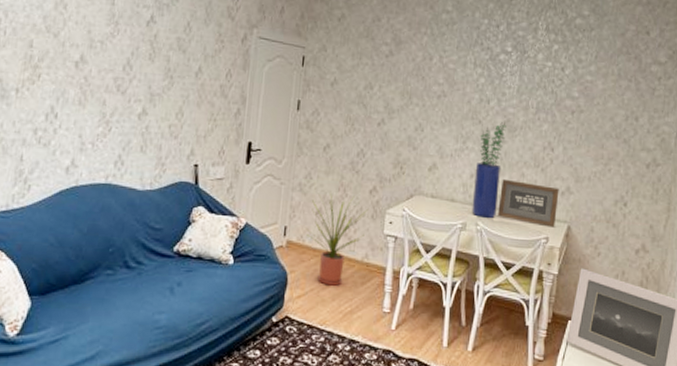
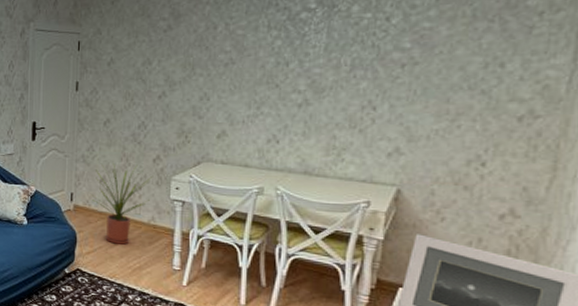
vase: present [471,120,506,218] -> none [270,81,311,182]
picture frame: present [497,178,559,228] -> none [302,142,385,191]

